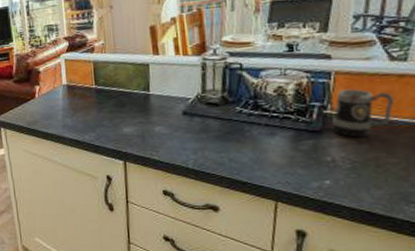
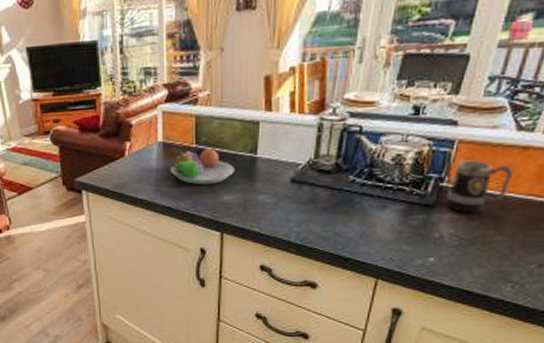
fruit bowl: none [73,88,131,119] -> present [169,149,235,184]

